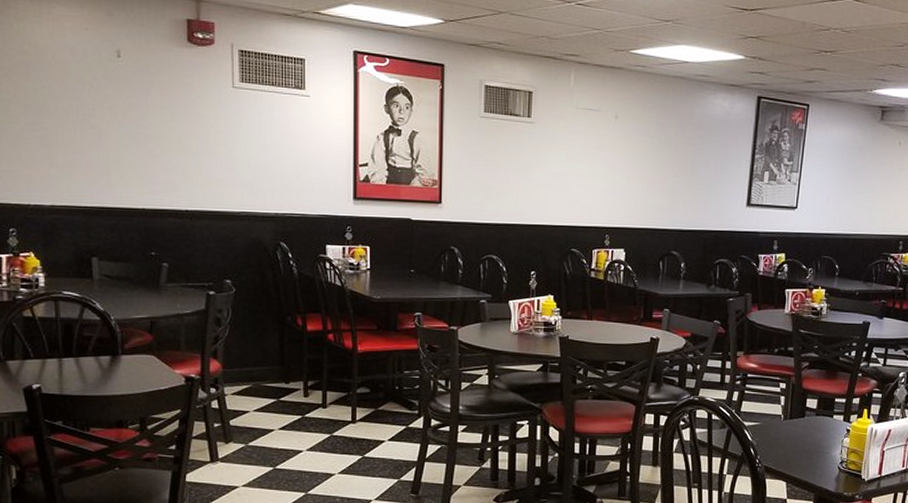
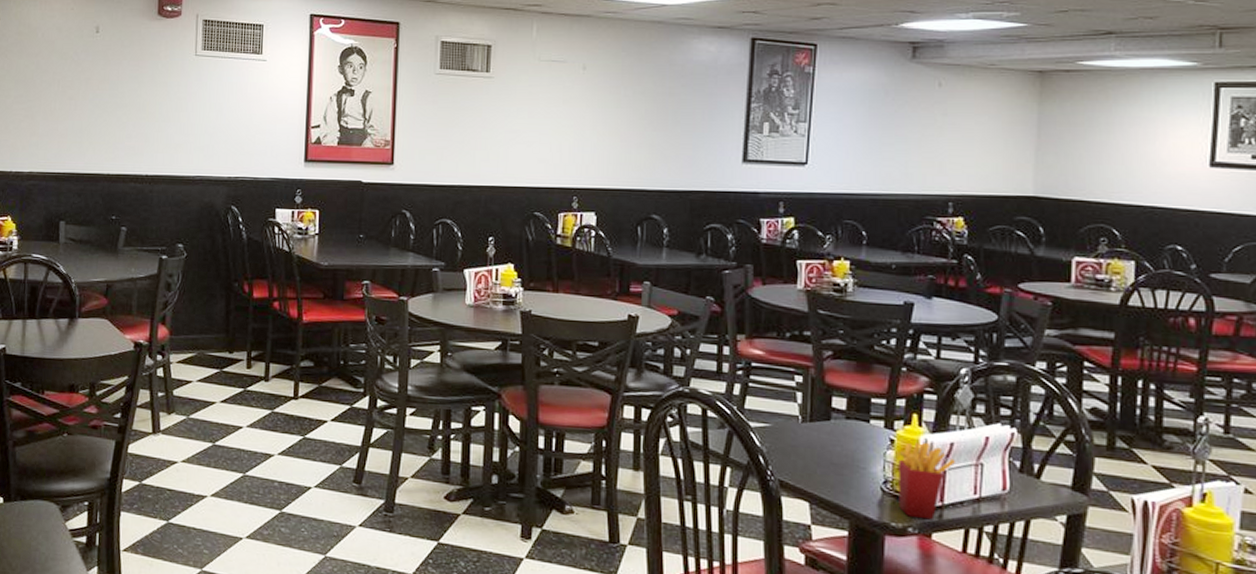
french fries: none [850,430,892,488] -> present [899,441,957,520]

